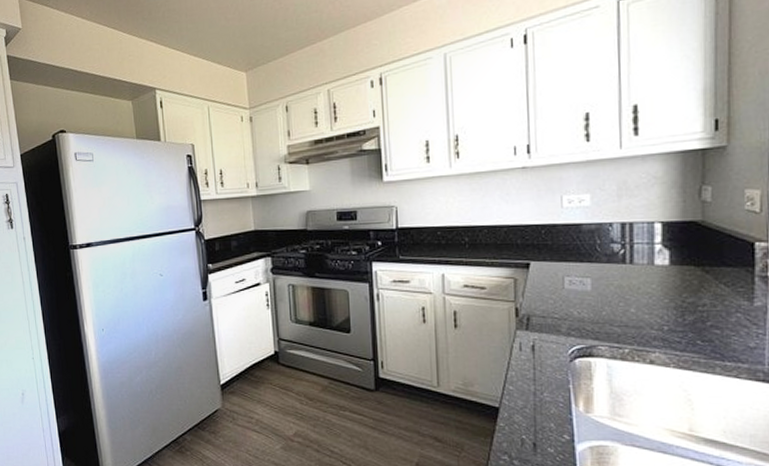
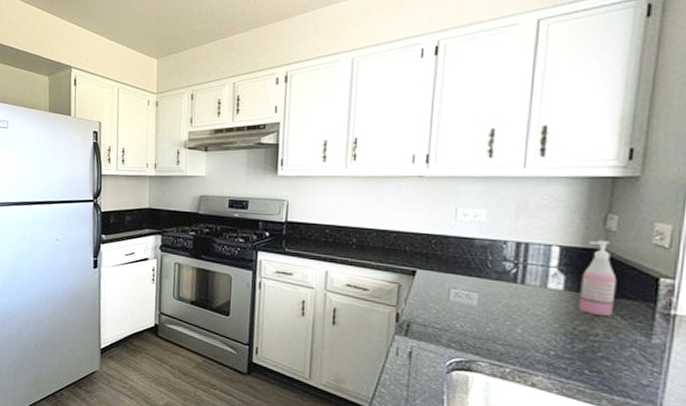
soap dispenser: none [684,211,717,287] -> present [579,240,617,317]

